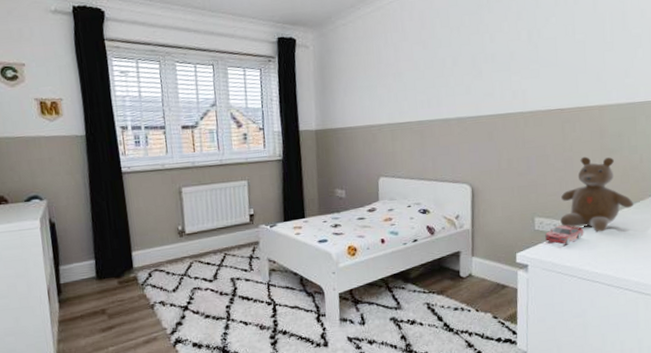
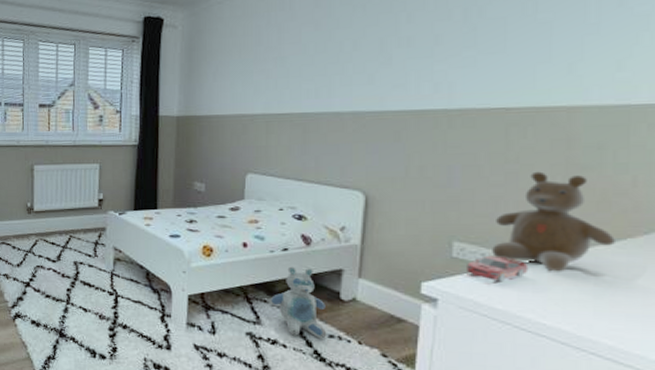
polar bear: none [407,254,453,314] -> present [271,266,327,339]

